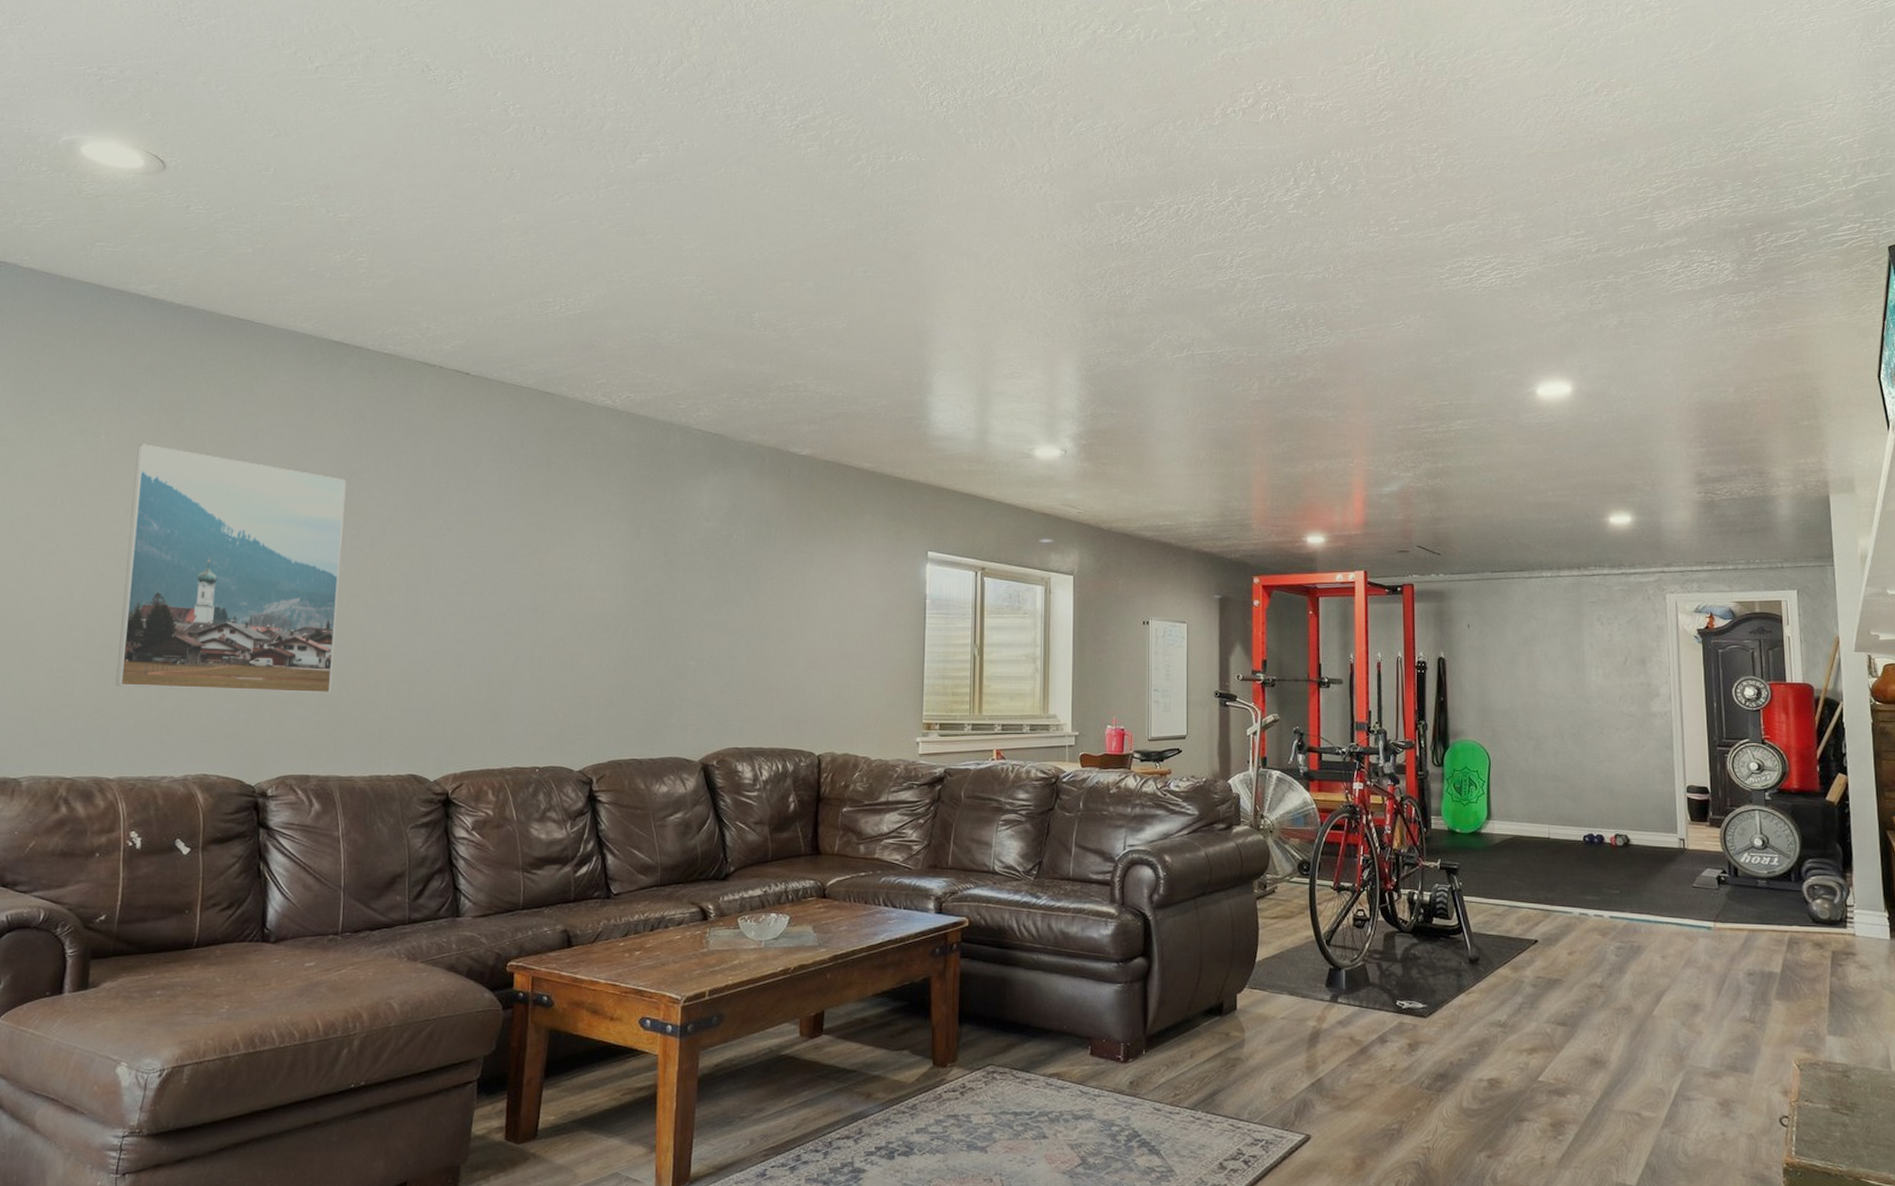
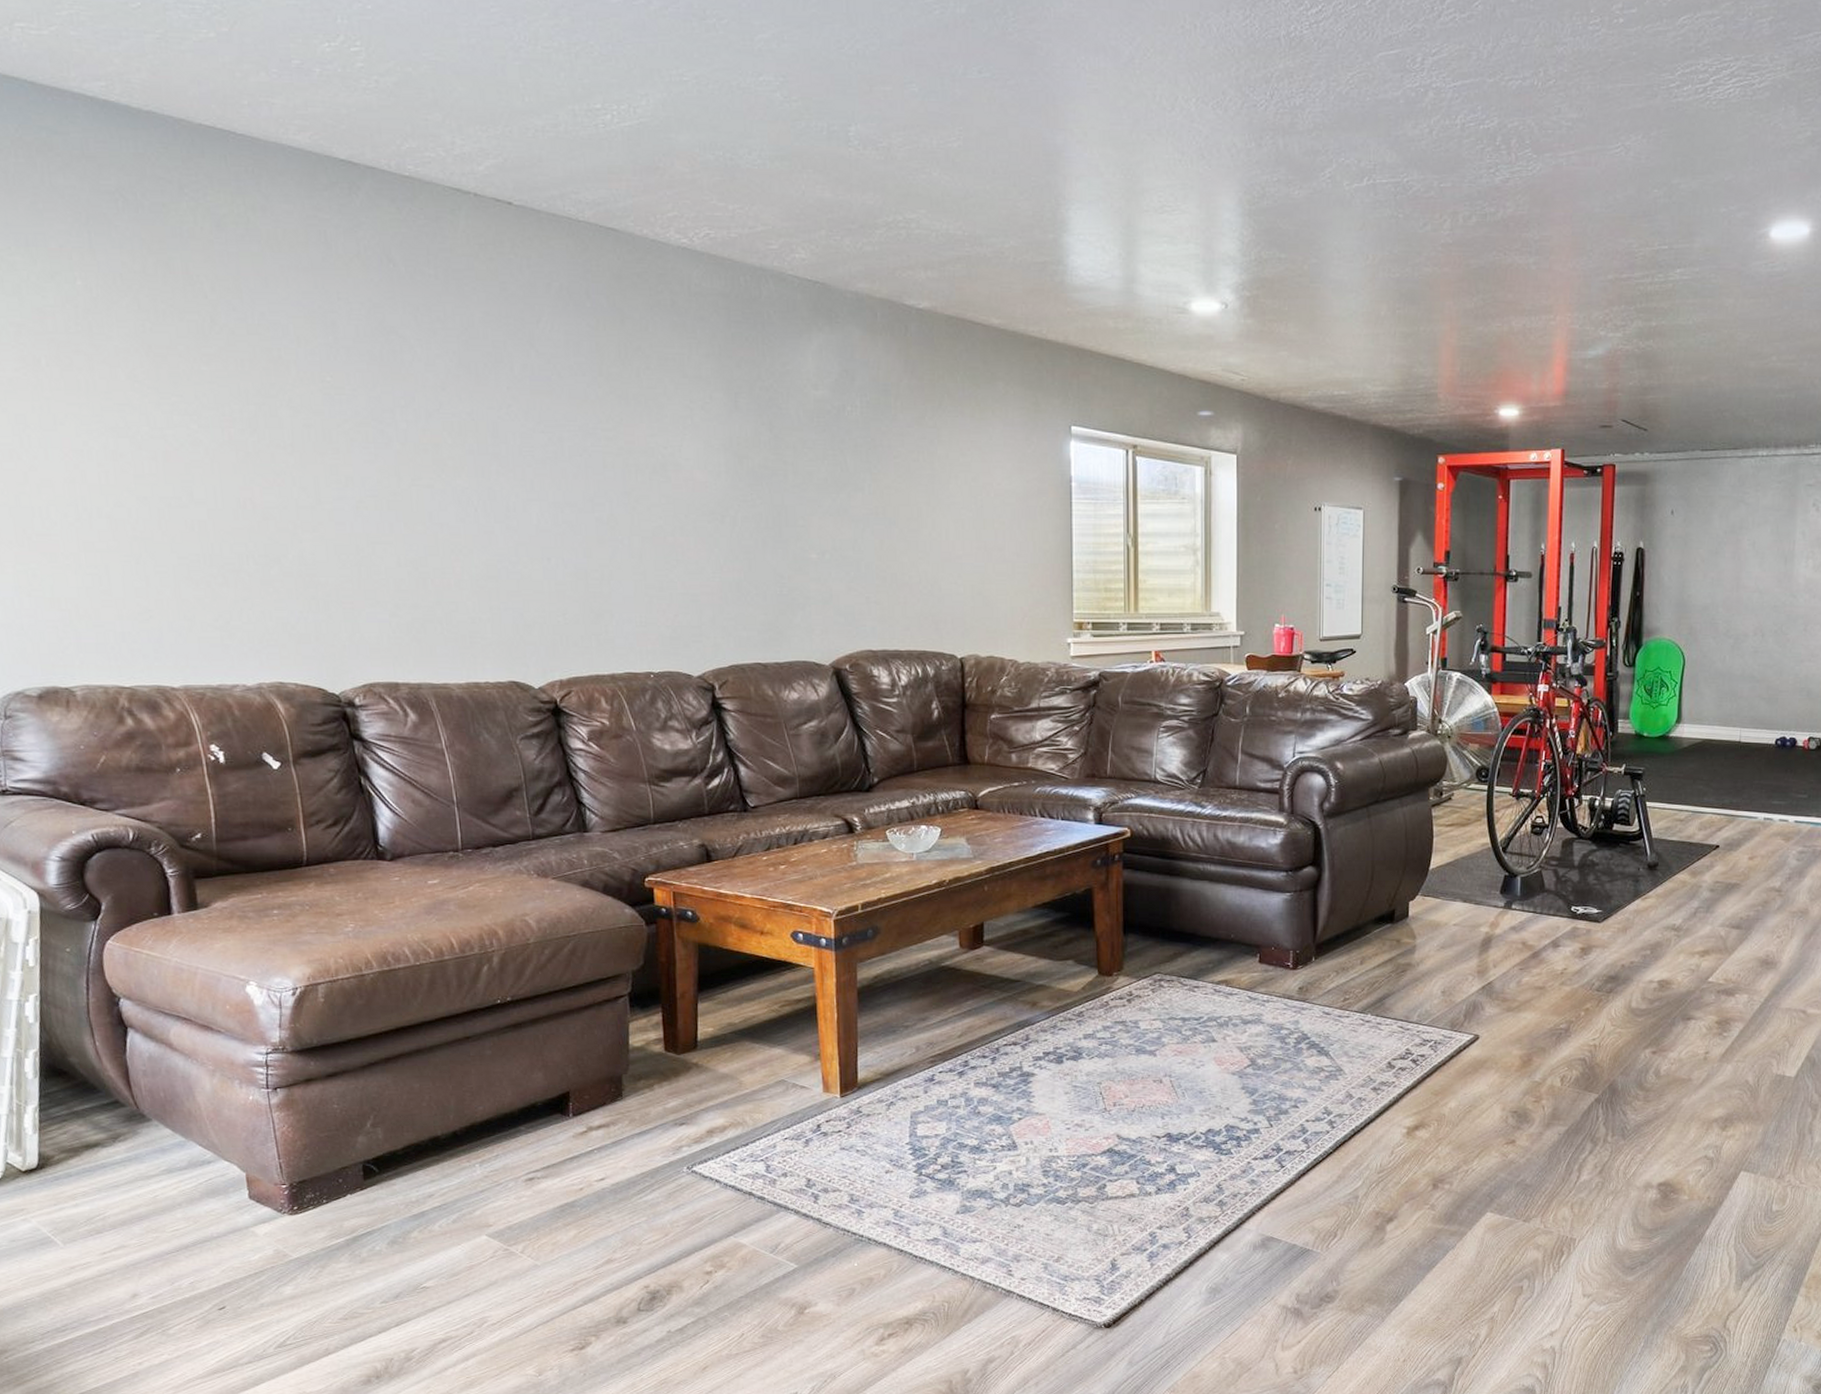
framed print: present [115,444,347,694] -> none [124,291,408,592]

